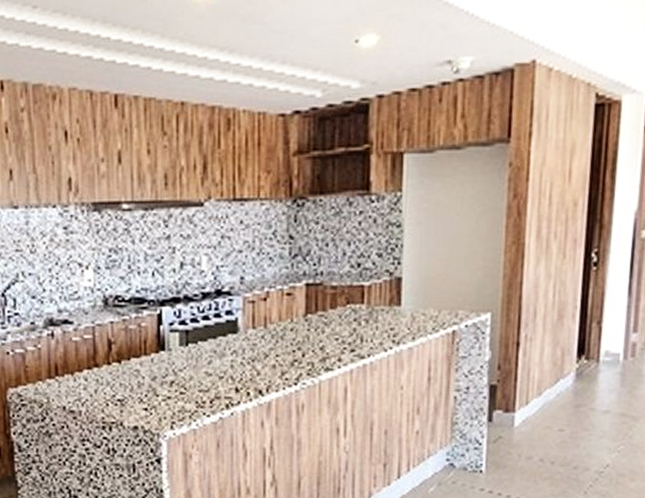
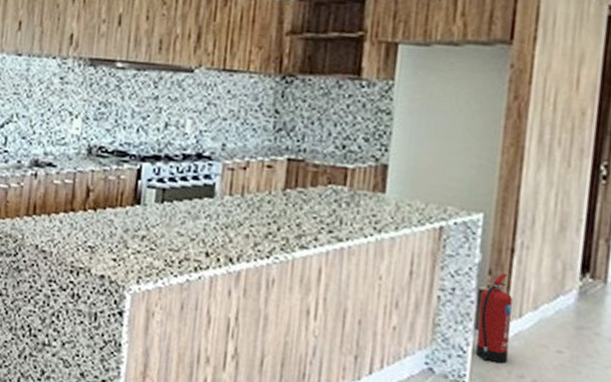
fire extinguisher: none [489,366,520,449] -> present [475,273,513,364]

